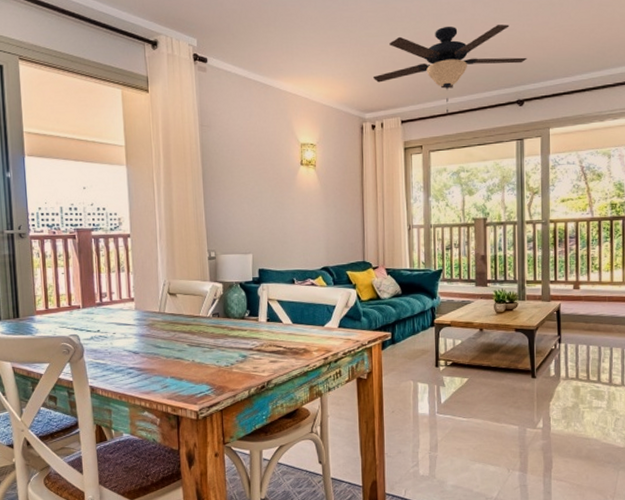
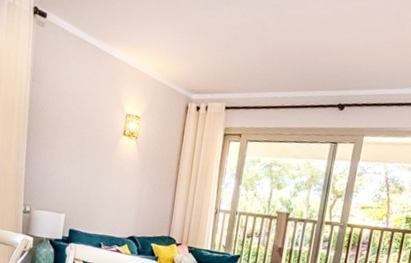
ceiling fan: present [372,24,527,113] -> none [205,19,356,106]

